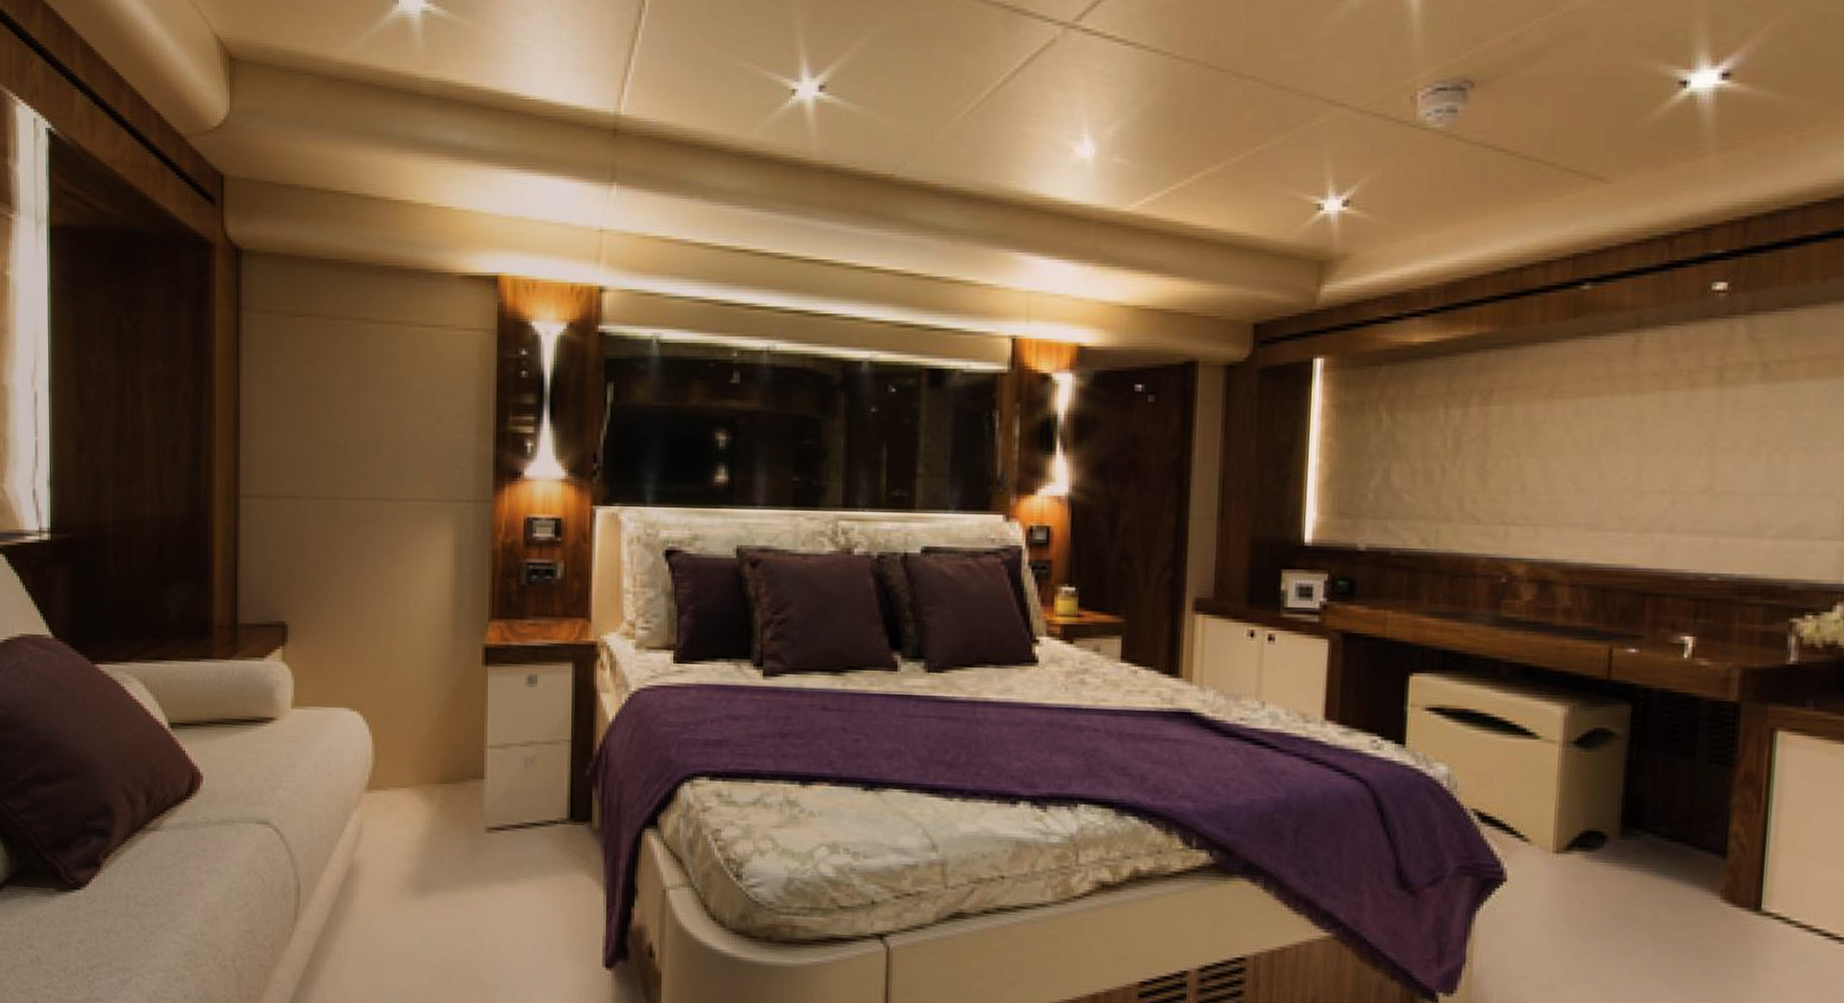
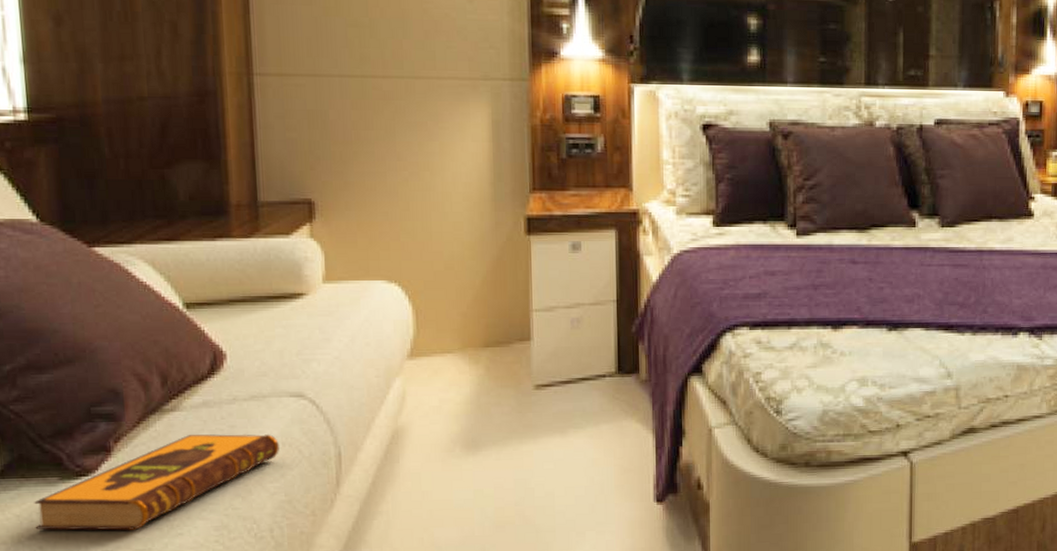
hardback book: none [34,855,246,948] -> present [34,434,280,531]

